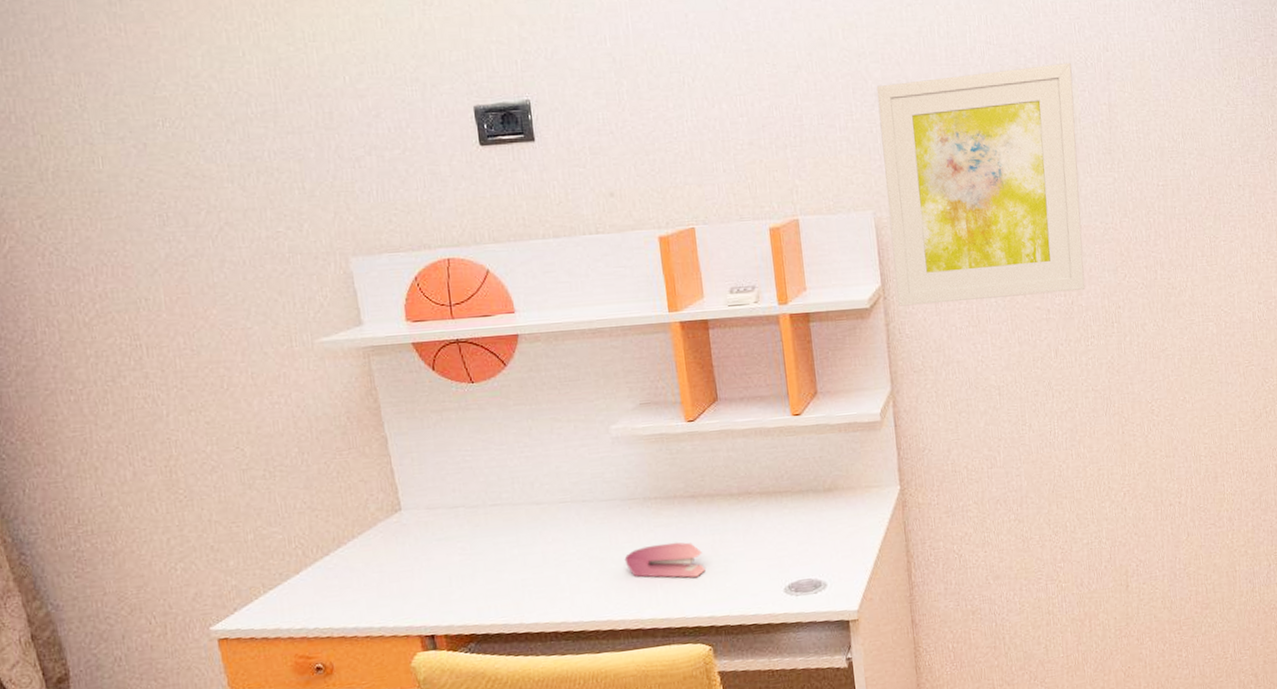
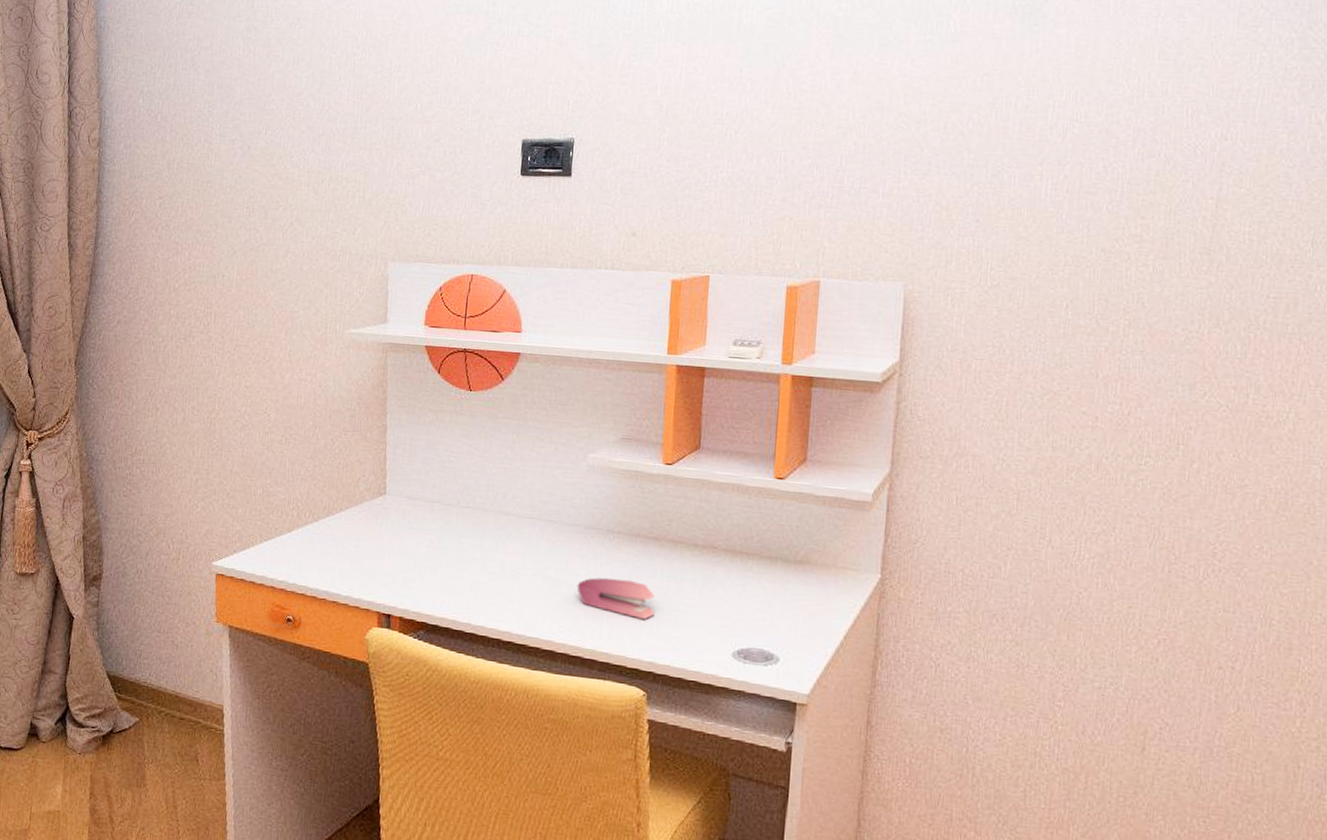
wall art: present [876,63,1085,307] -> none [915,149,1175,402]

